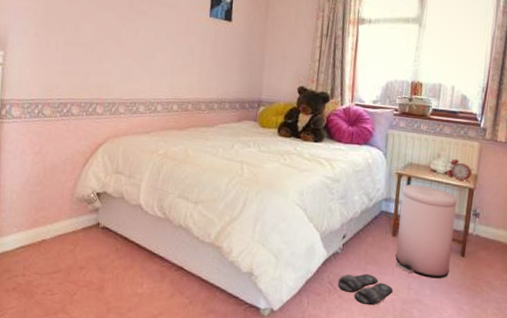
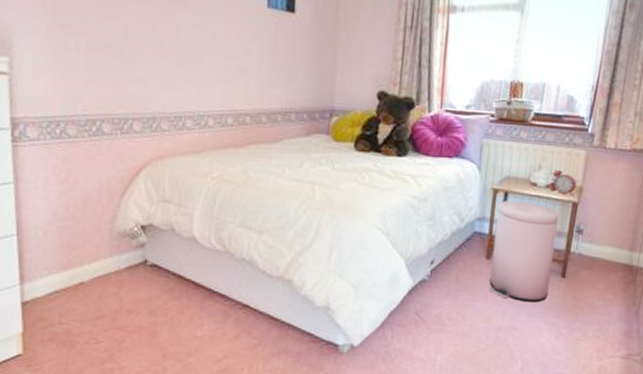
slippers: present [338,273,393,305] -> none [425,301,486,334]

